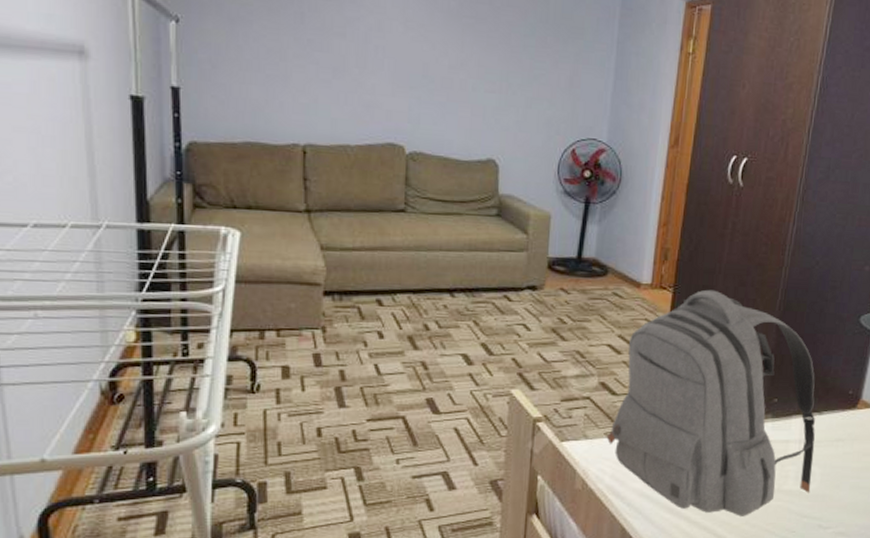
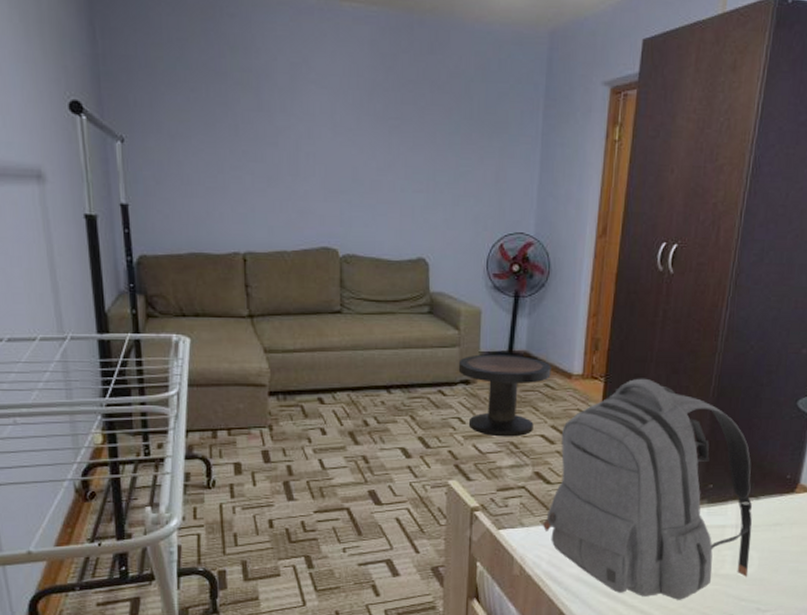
side table: none [525,260,620,346] -> present [458,354,551,437]

